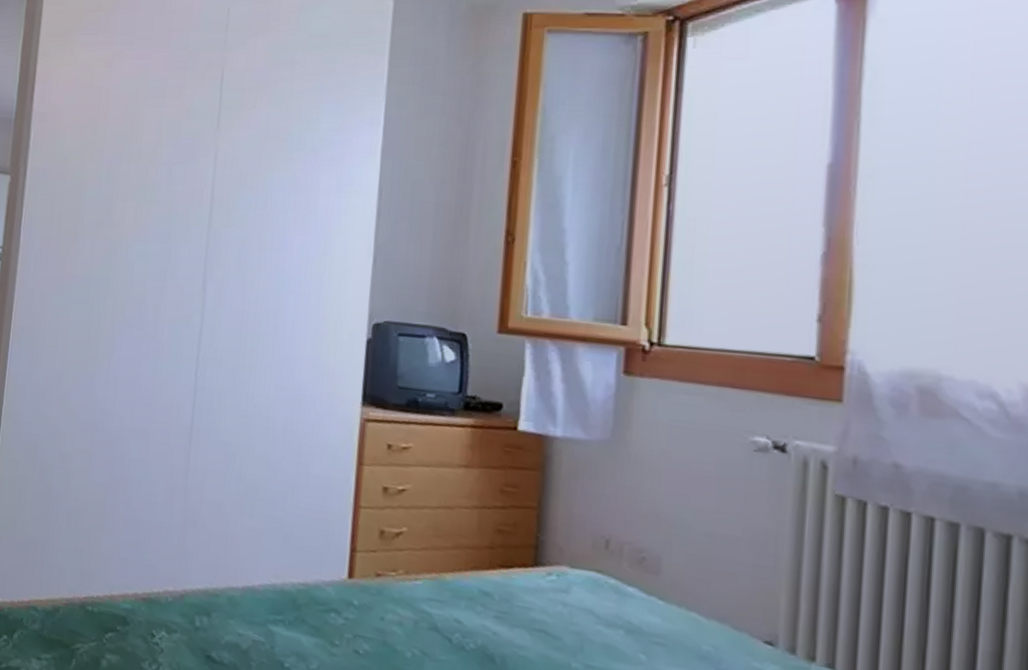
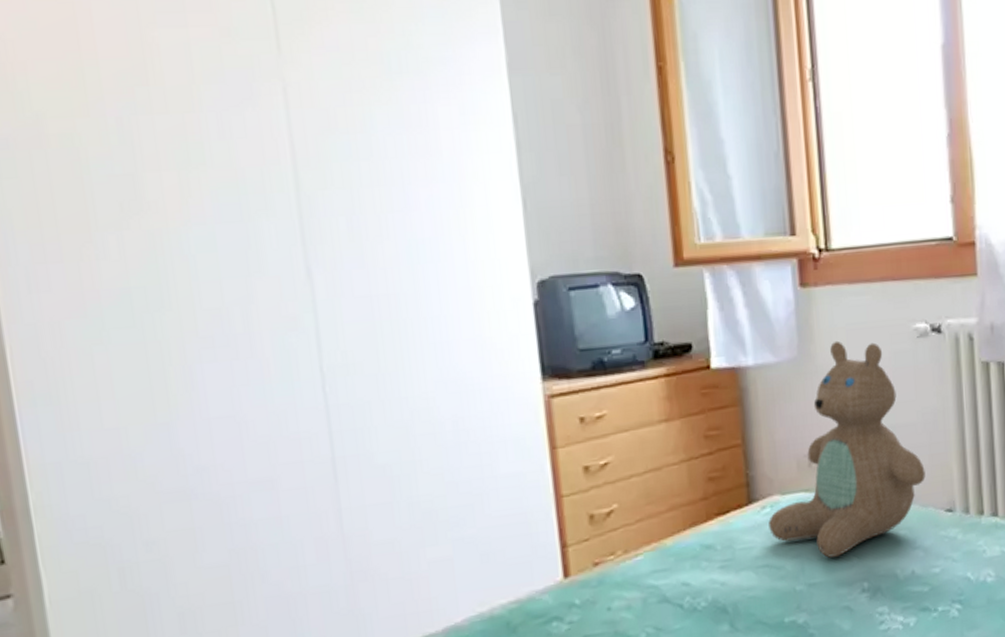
teddy bear: none [552,433,744,648] -> present [768,340,926,558]

